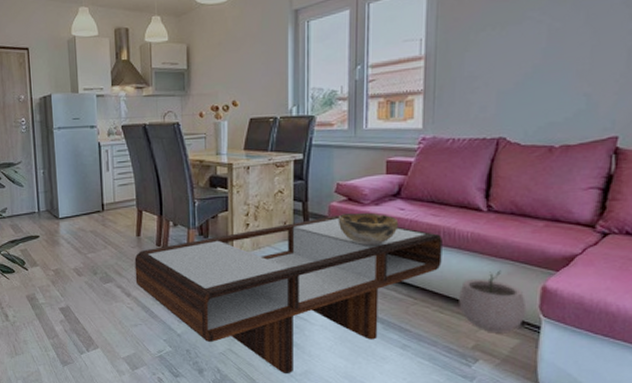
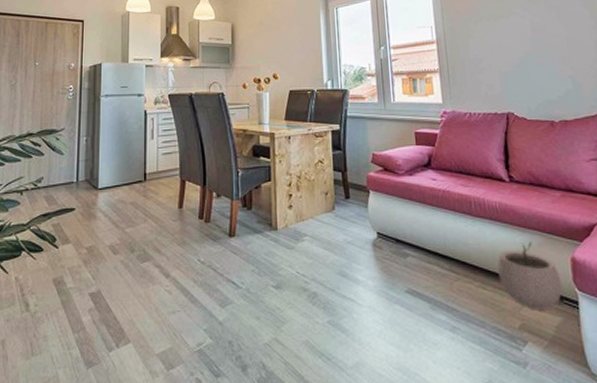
coffee table: present [134,215,443,375] -> none [175,186,477,368]
decorative bowl: present [338,212,399,246] -> none [376,182,433,217]

